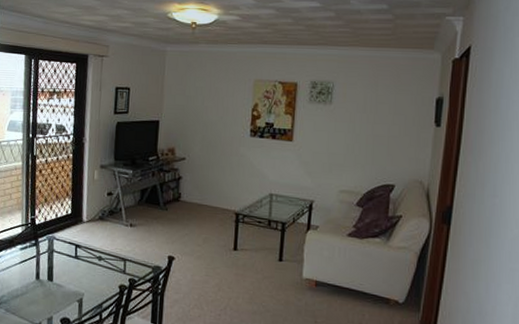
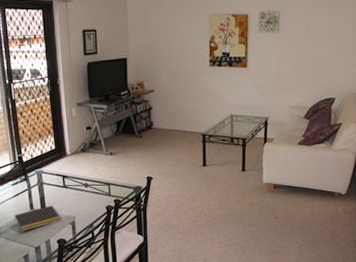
notepad: none [17,277,68,304] -> present [14,205,61,231]

